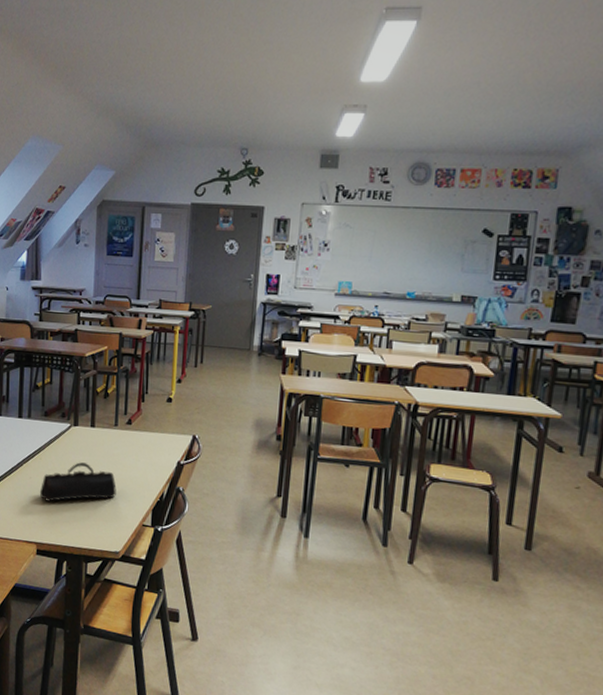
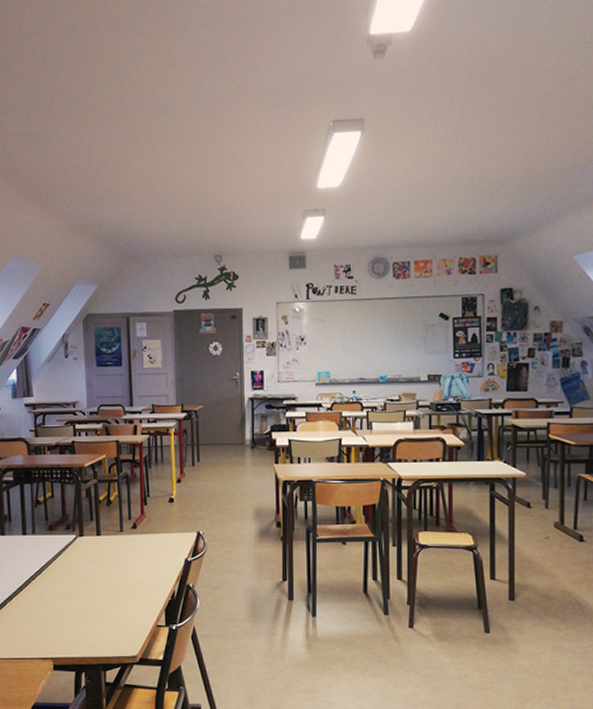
pencil case: present [39,462,117,502] -> none [50,572,128,615]

